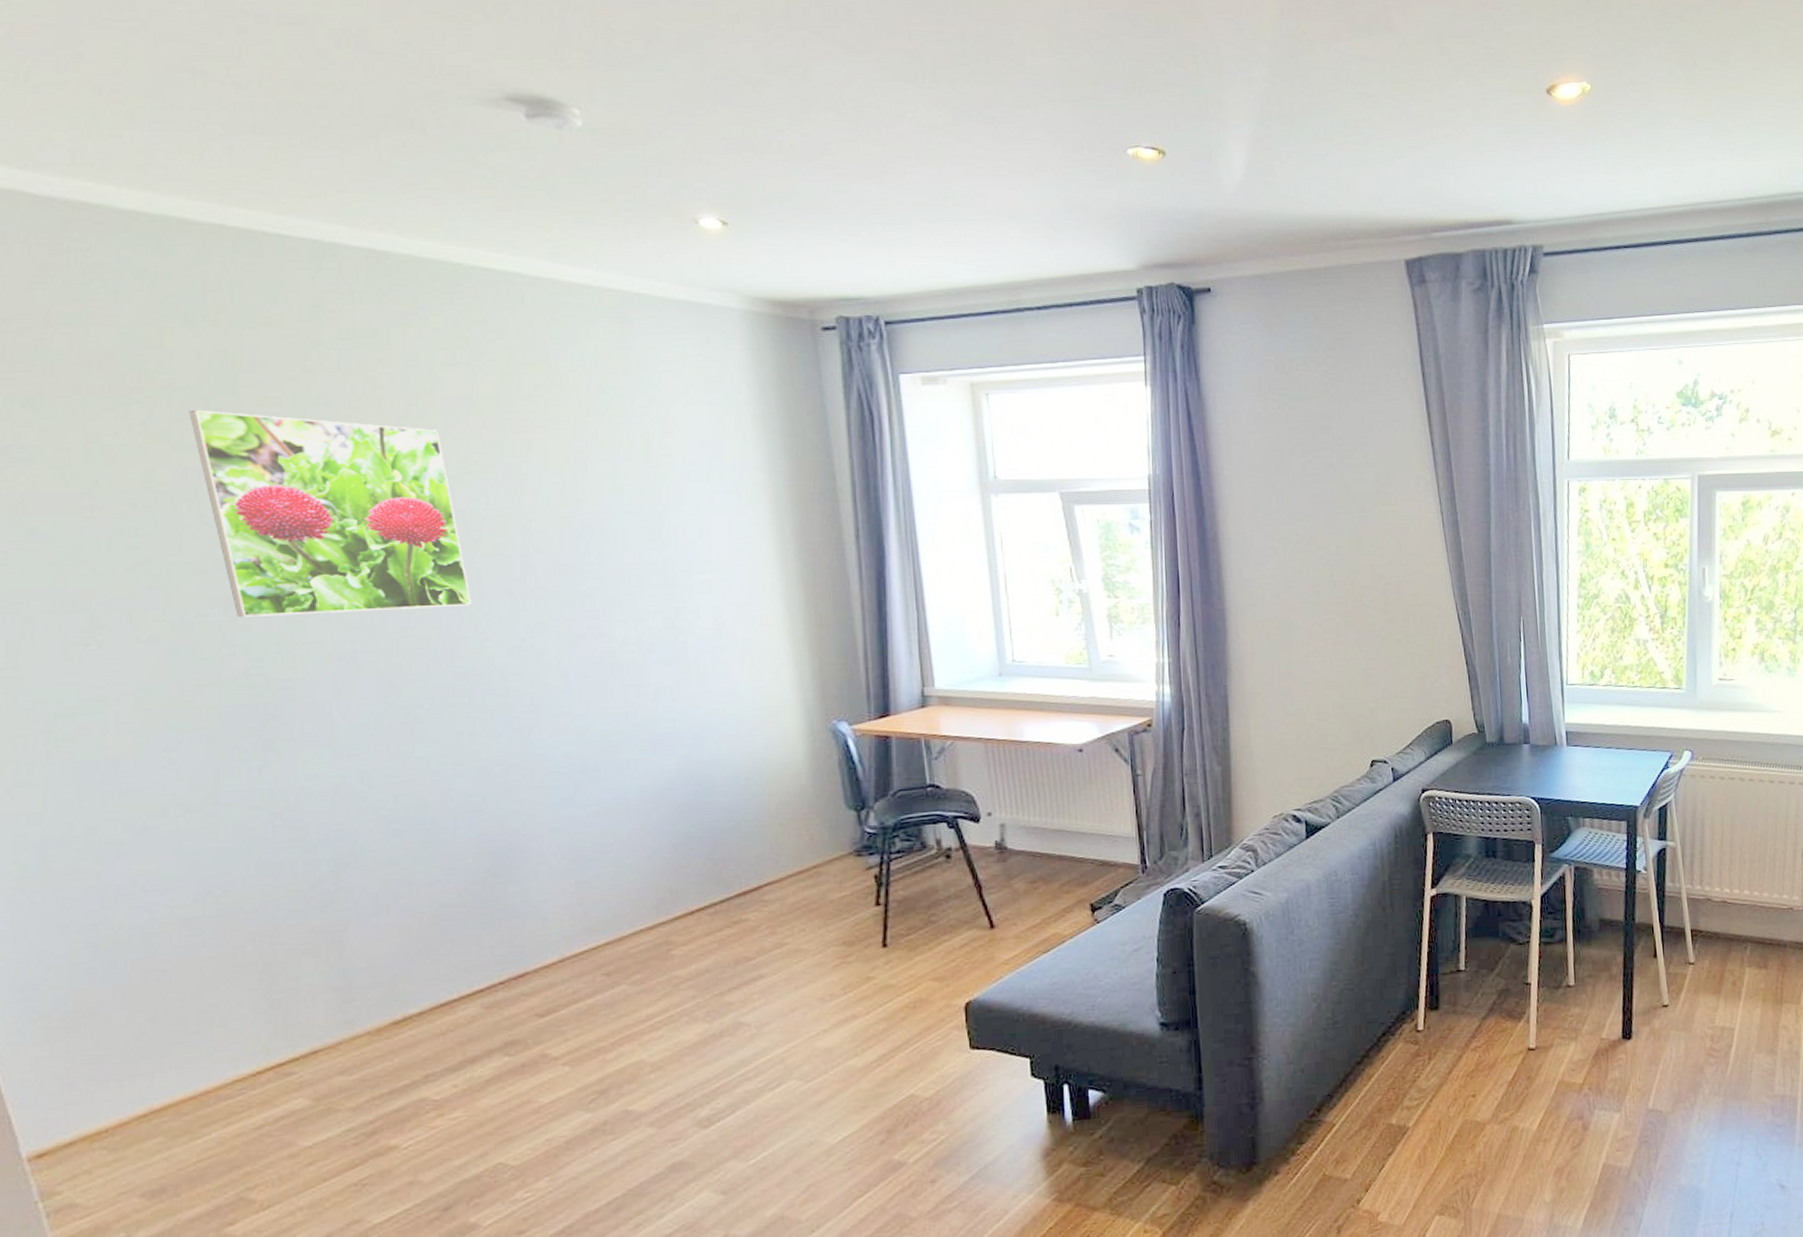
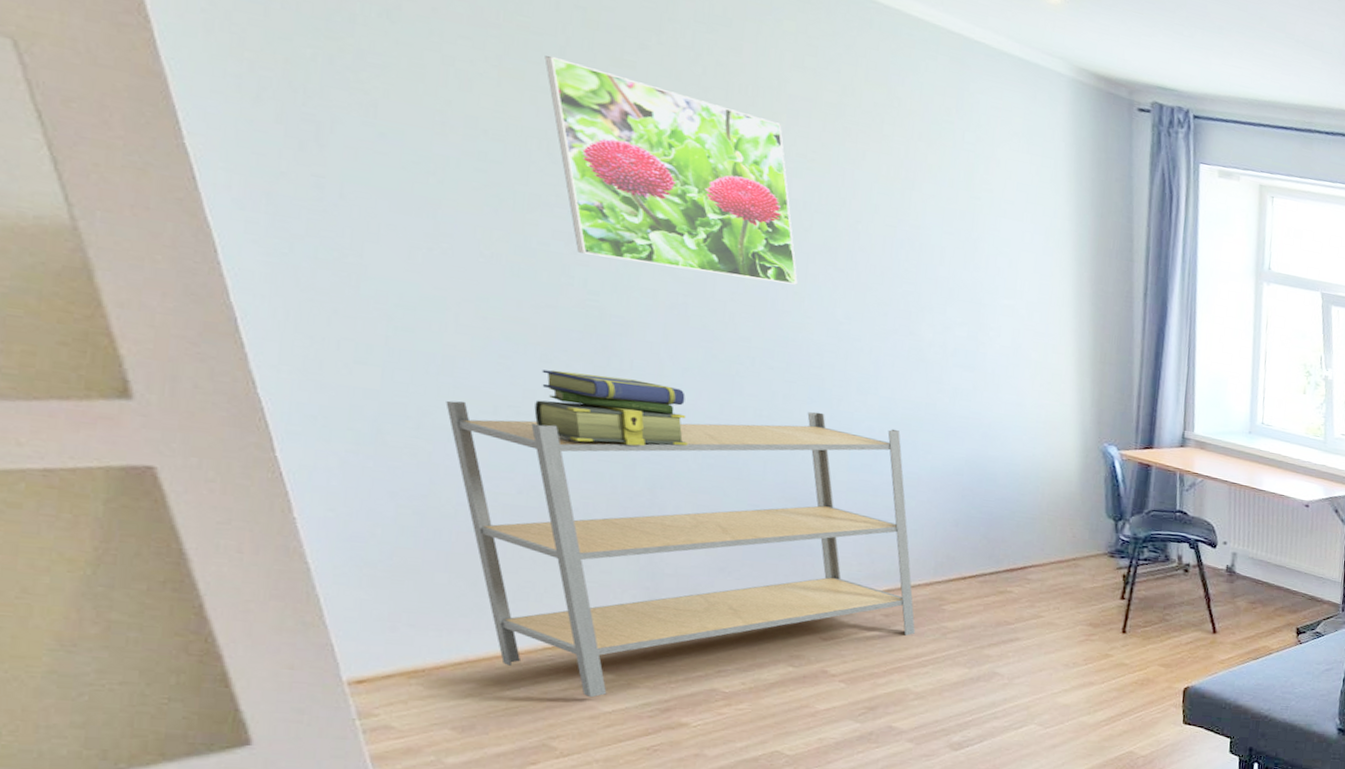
shelving unit: none [112,746,642,1133] -> present [445,400,915,698]
stack of books: none [204,748,371,831] -> present [534,369,689,446]

